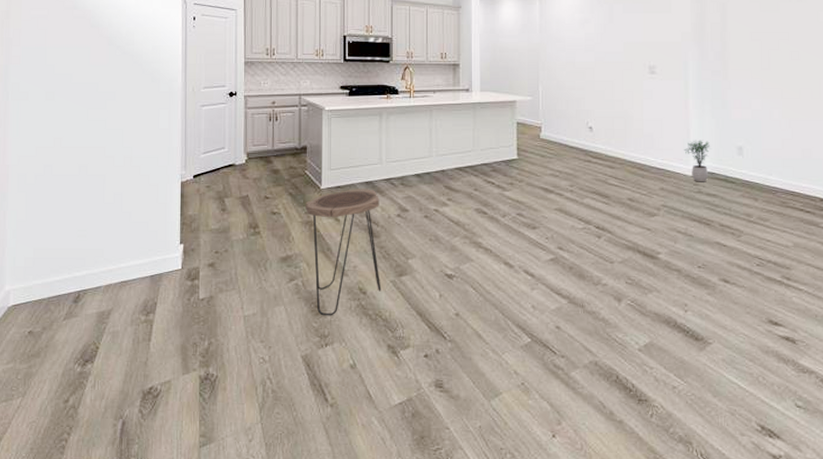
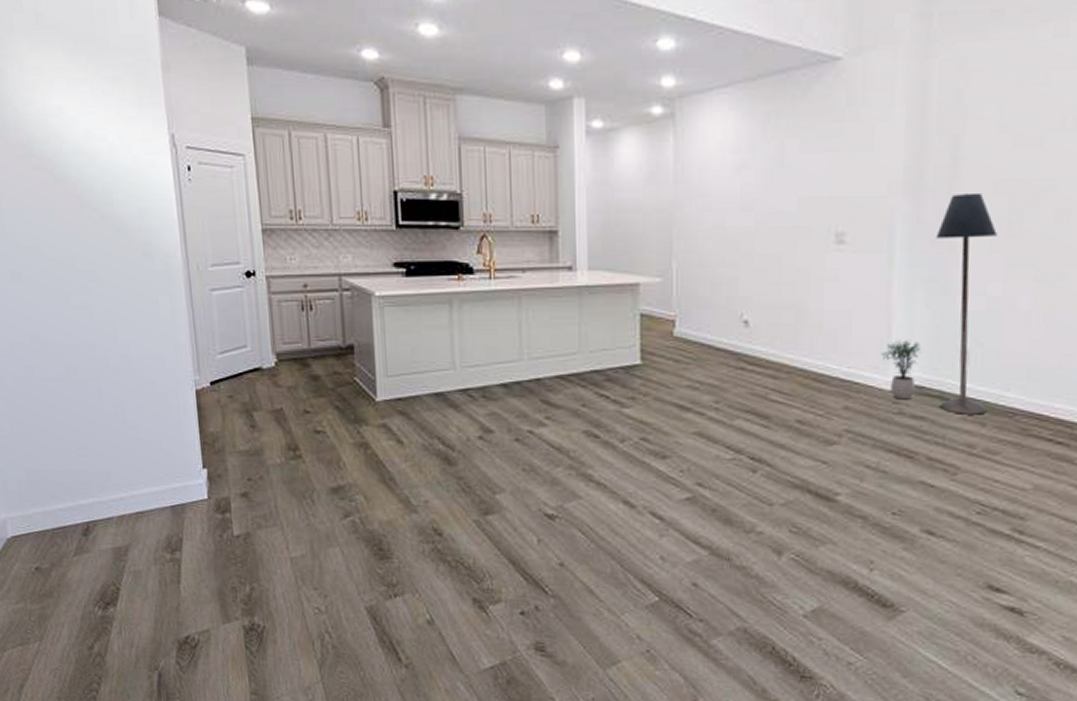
side table: present [305,189,381,316] -> none [357,402,462,561]
floor lamp: none [715,40,758,193] -> present [935,192,997,415]

